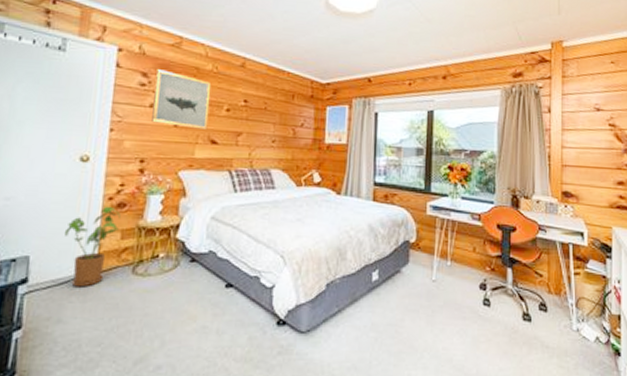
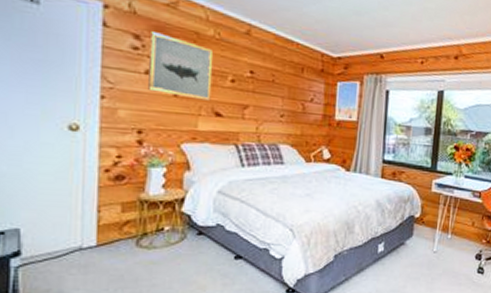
house plant: present [65,206,121,287] -> none [58,178,120,260]

